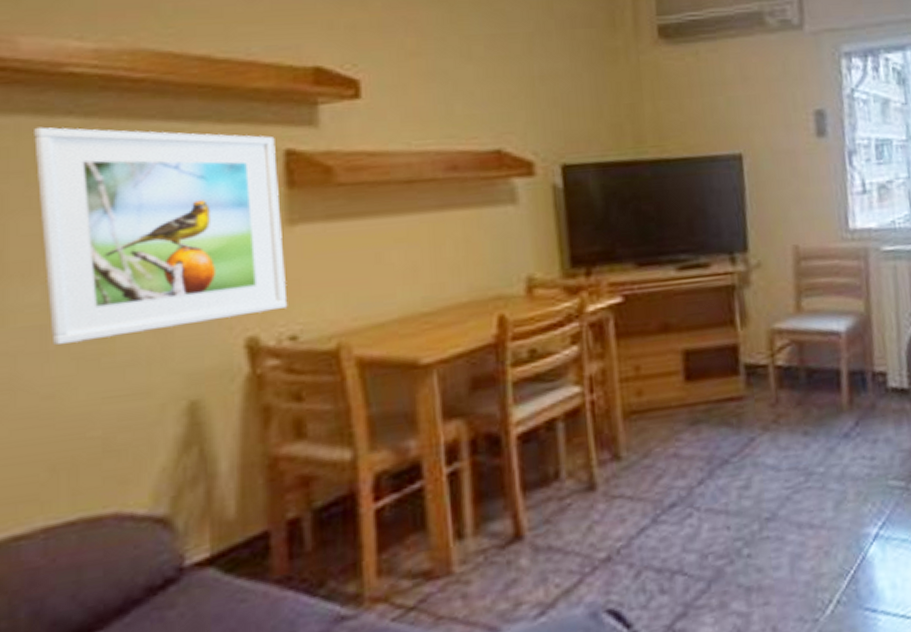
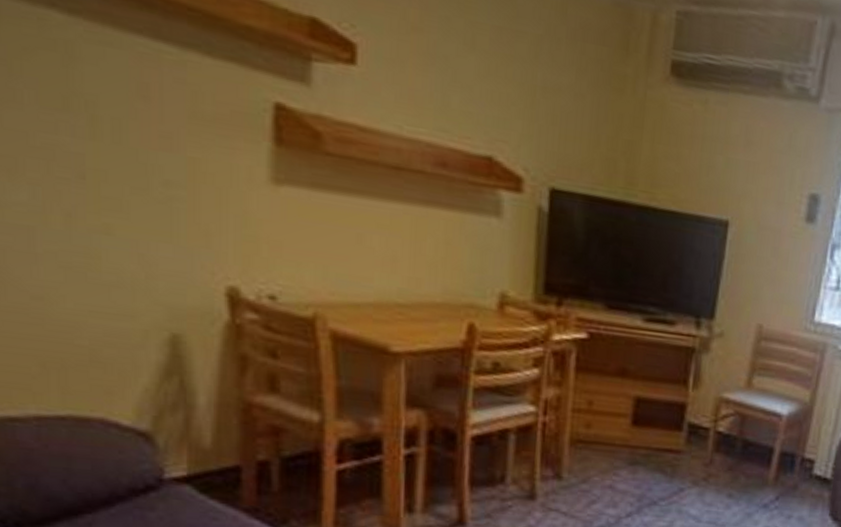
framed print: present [34,127,288,346] -> none [15,12,269,267]

